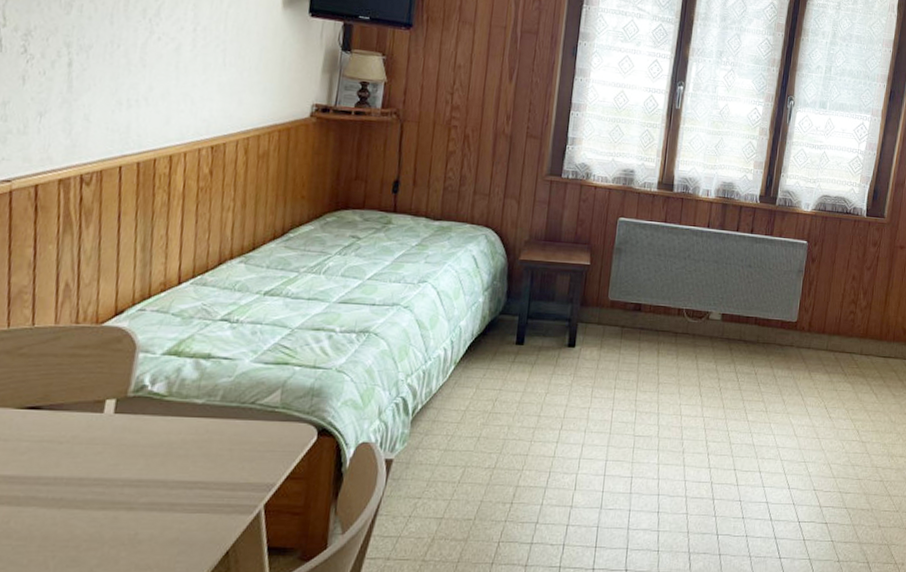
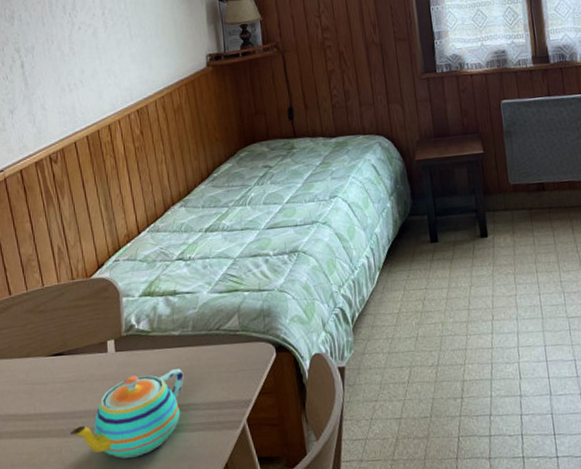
teapot: none [26,441,198,536] -> present [70,369,184,458]

